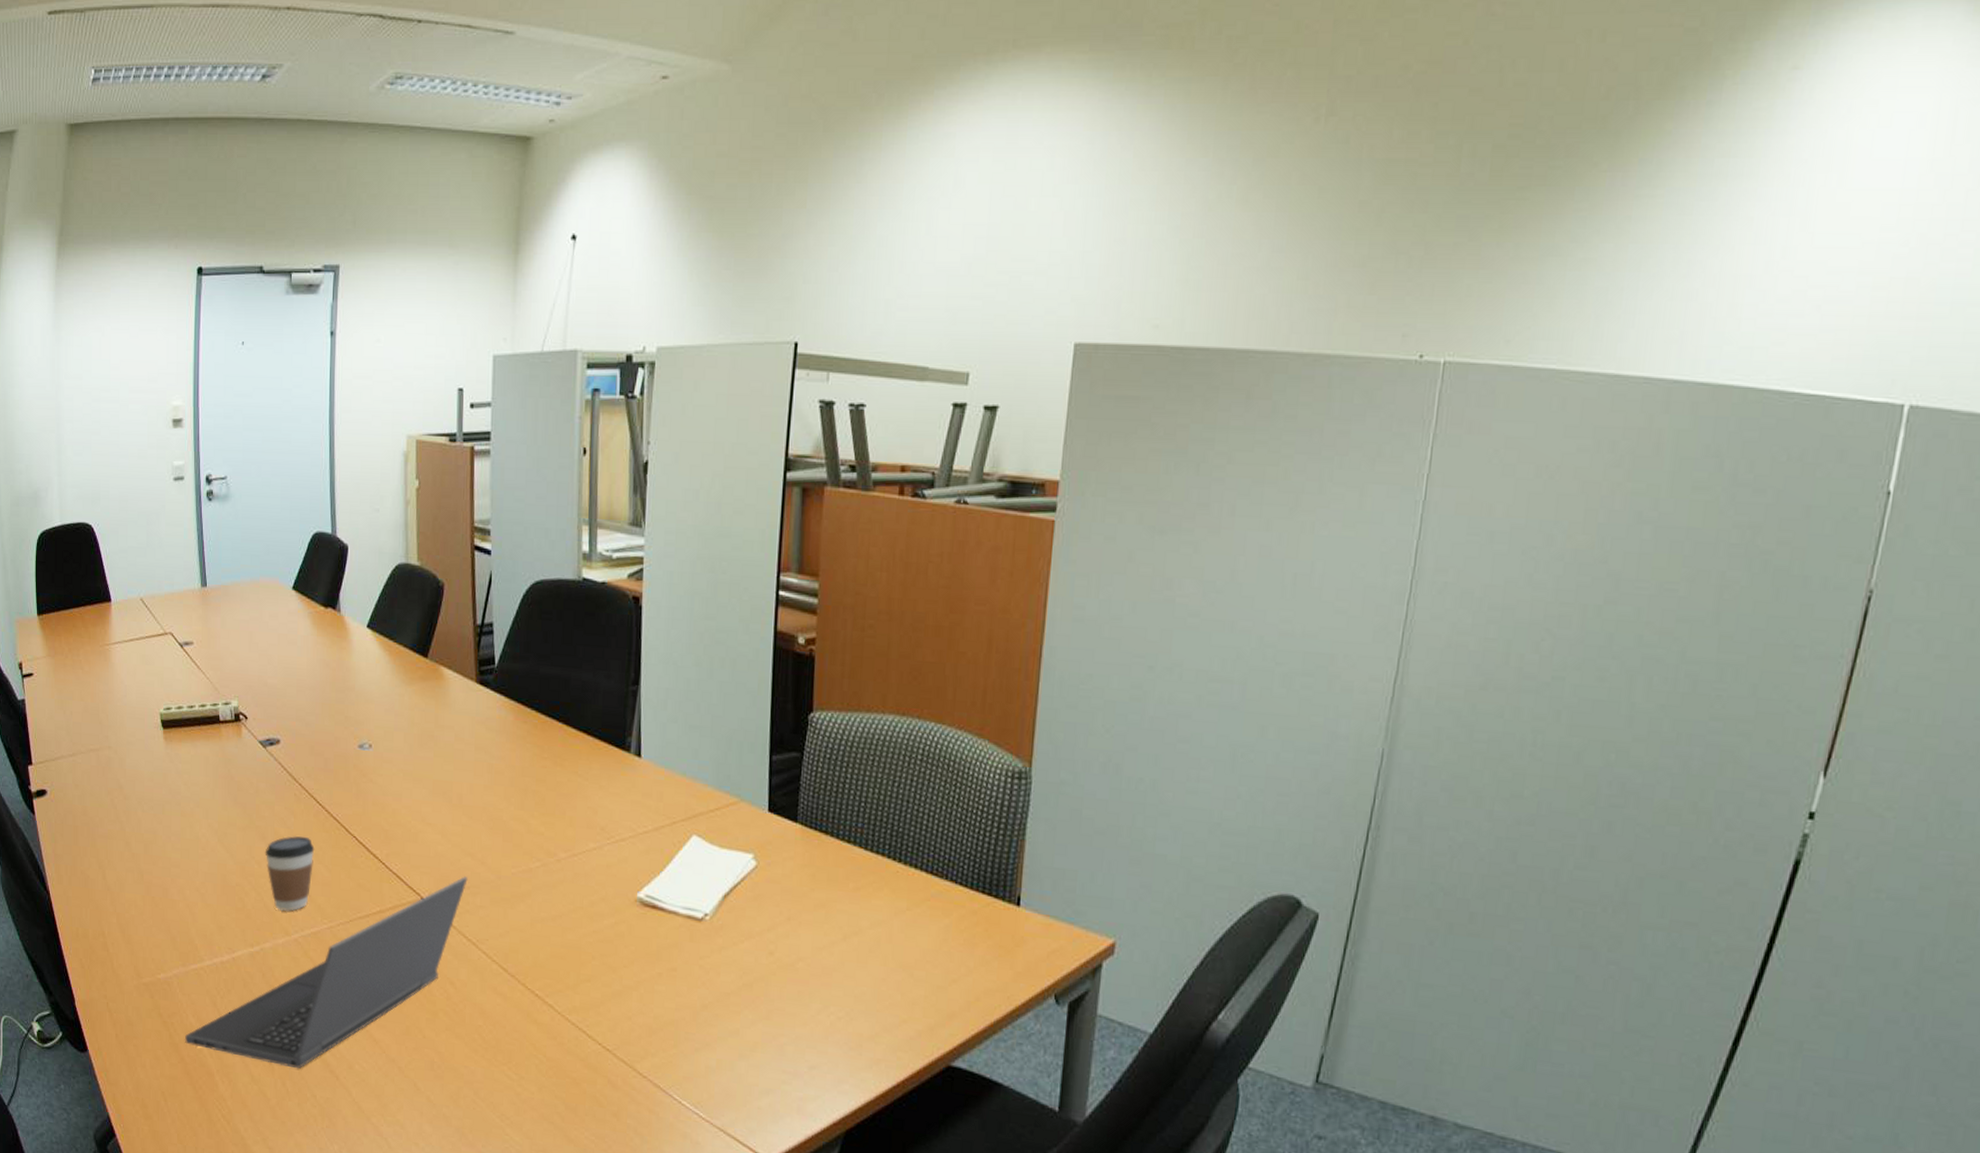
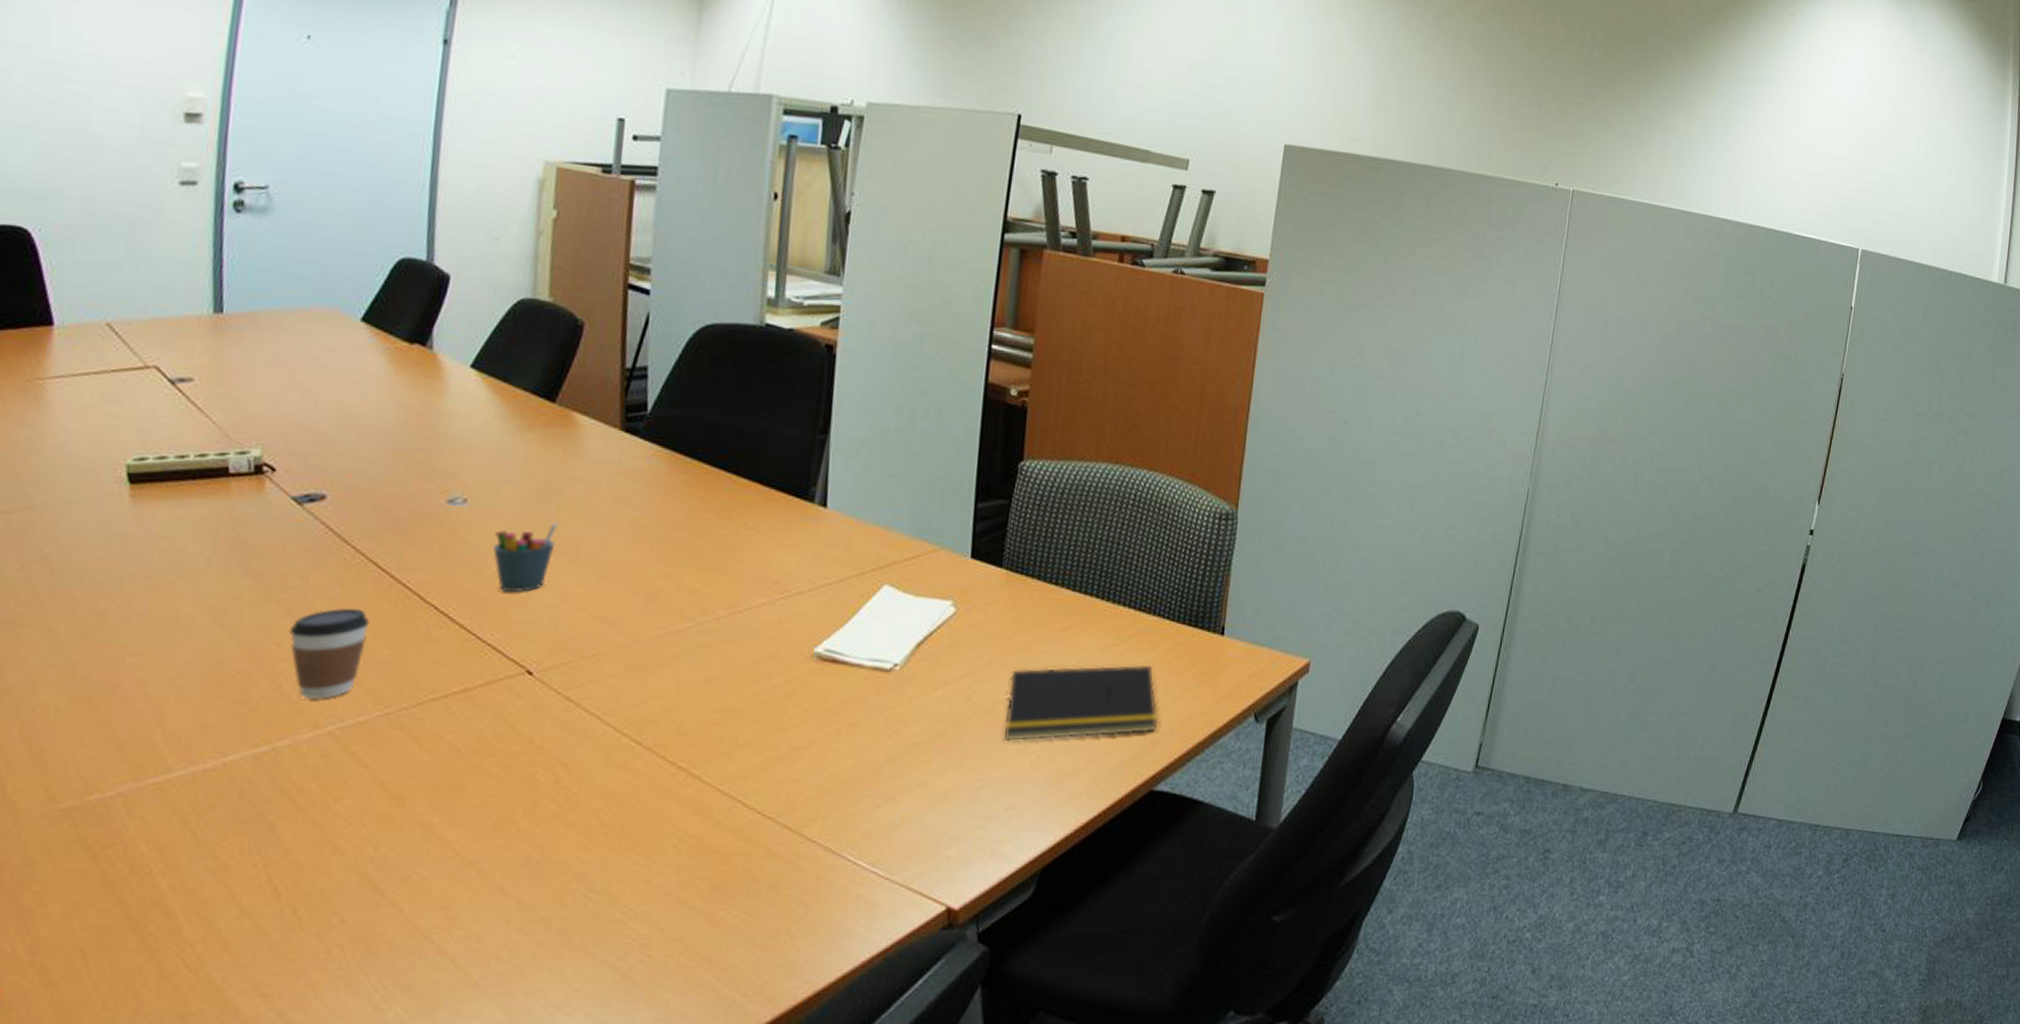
laptop computer: present [184,876,468,1069] -> none [127,643,594,891]
pen holder: none [392,767,436,828] -> present [493,523,558,593]
notepad: none [804,926,954,1005] -> present [1003,664,1159,742]

